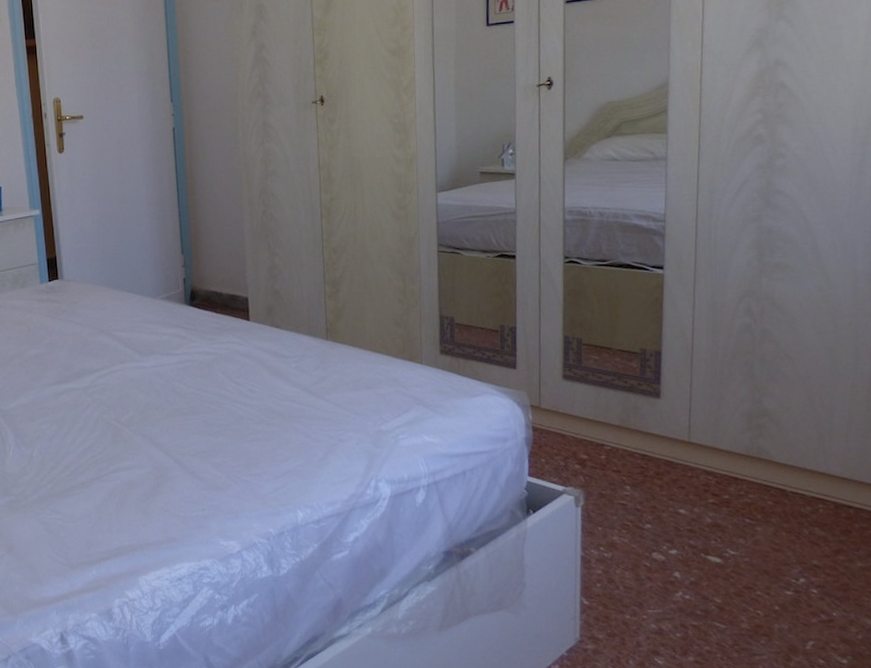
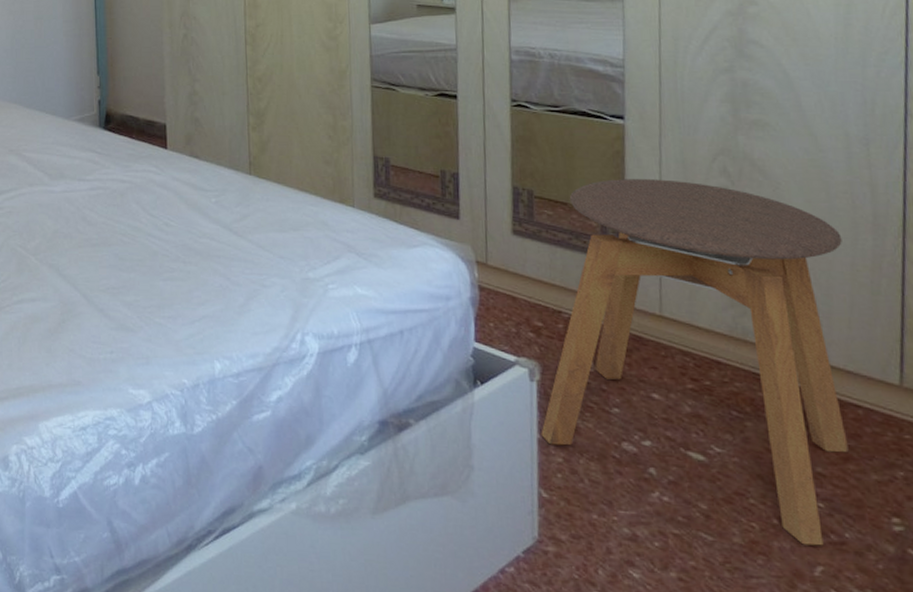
stool: none [584,321,845,625] -> present [541,179,849,546]

